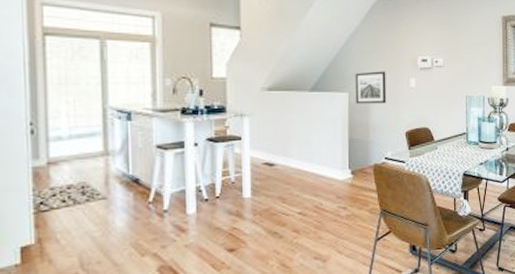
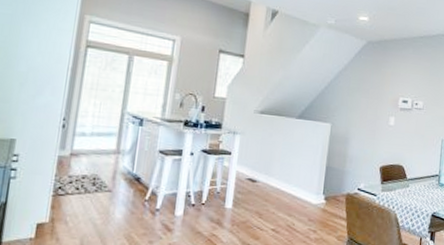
wall art: present [355,71,387,104] -> none [336,106,368,138]

